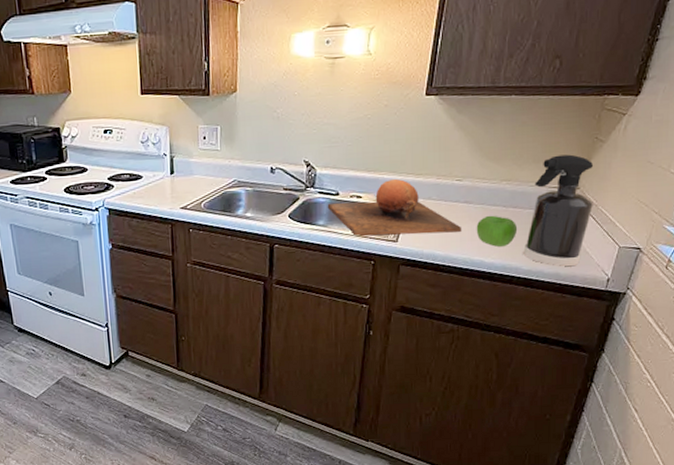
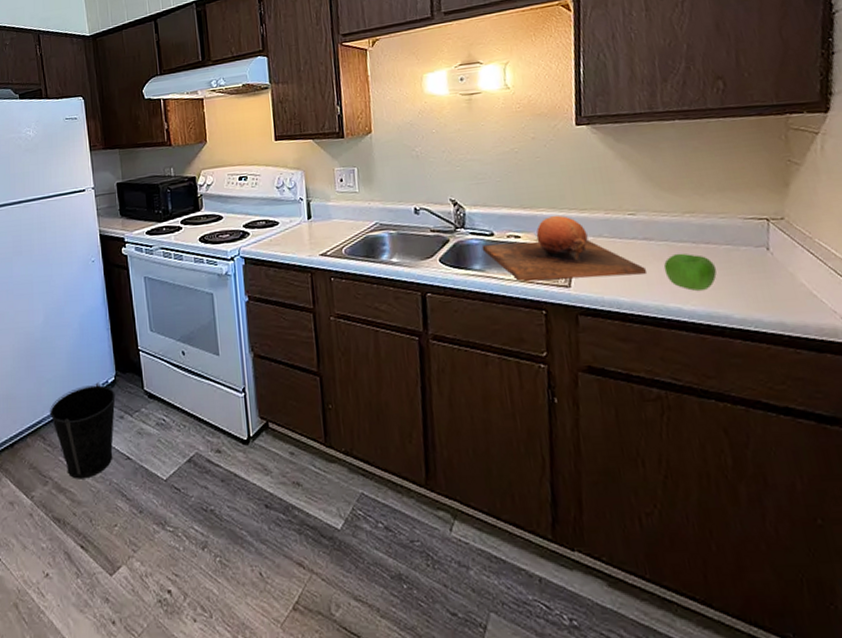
spray bottle: present [523,154,594,267] -> none [725,180,809,315]

